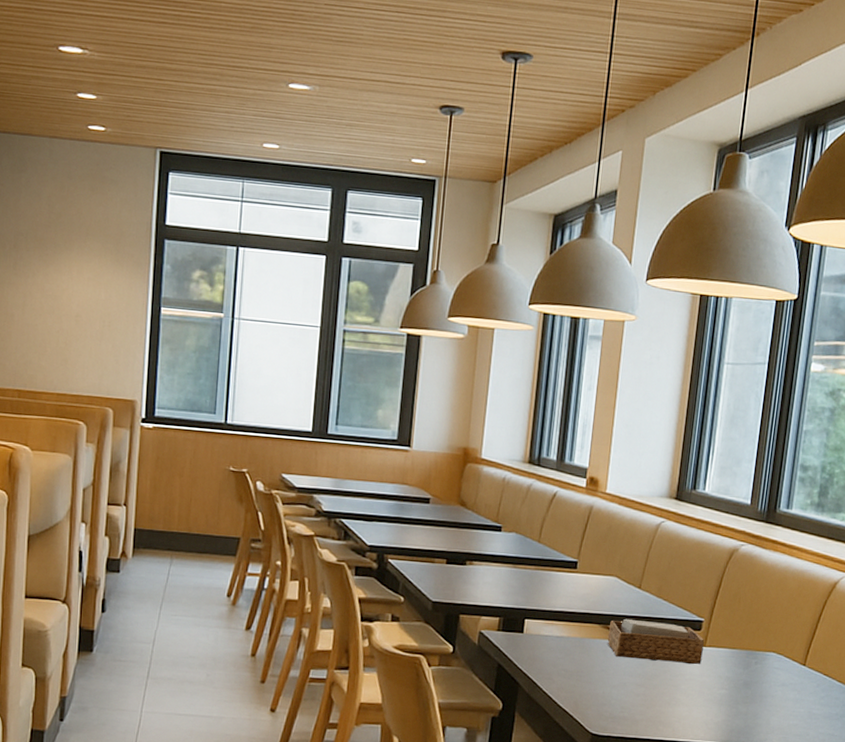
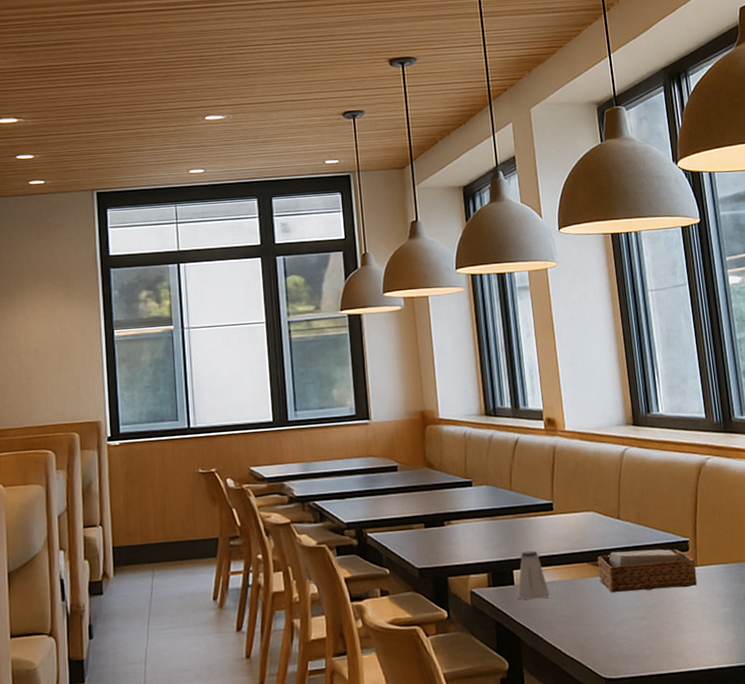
saltshaker: none [524,603,556,651] -> present [517,550,550,600]

